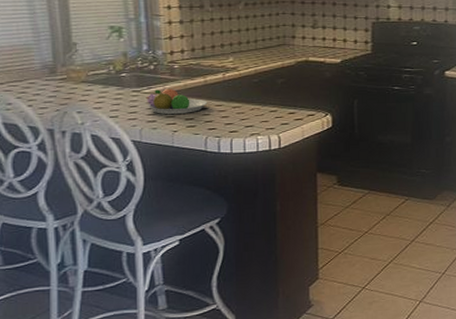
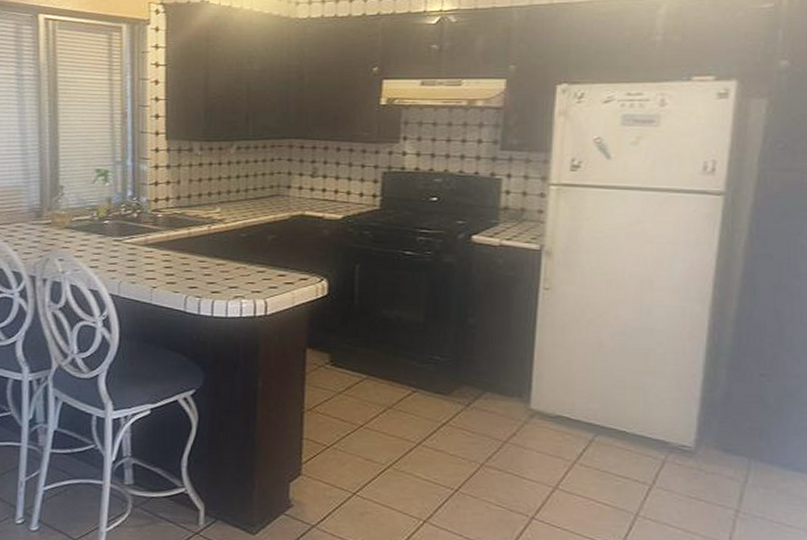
fruit bowl: present [145,88,208,115] -> none [126,239,190,269]

